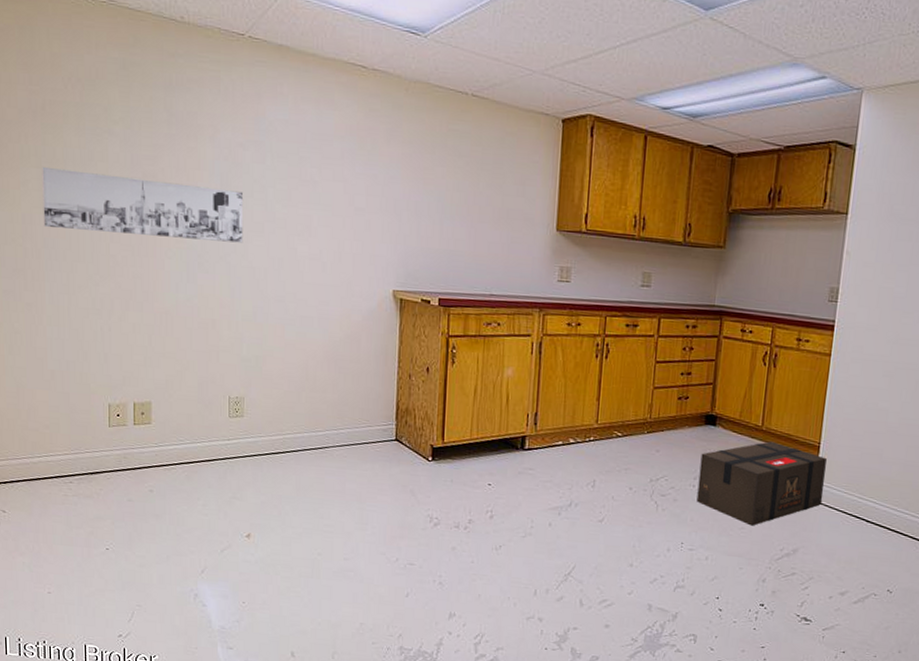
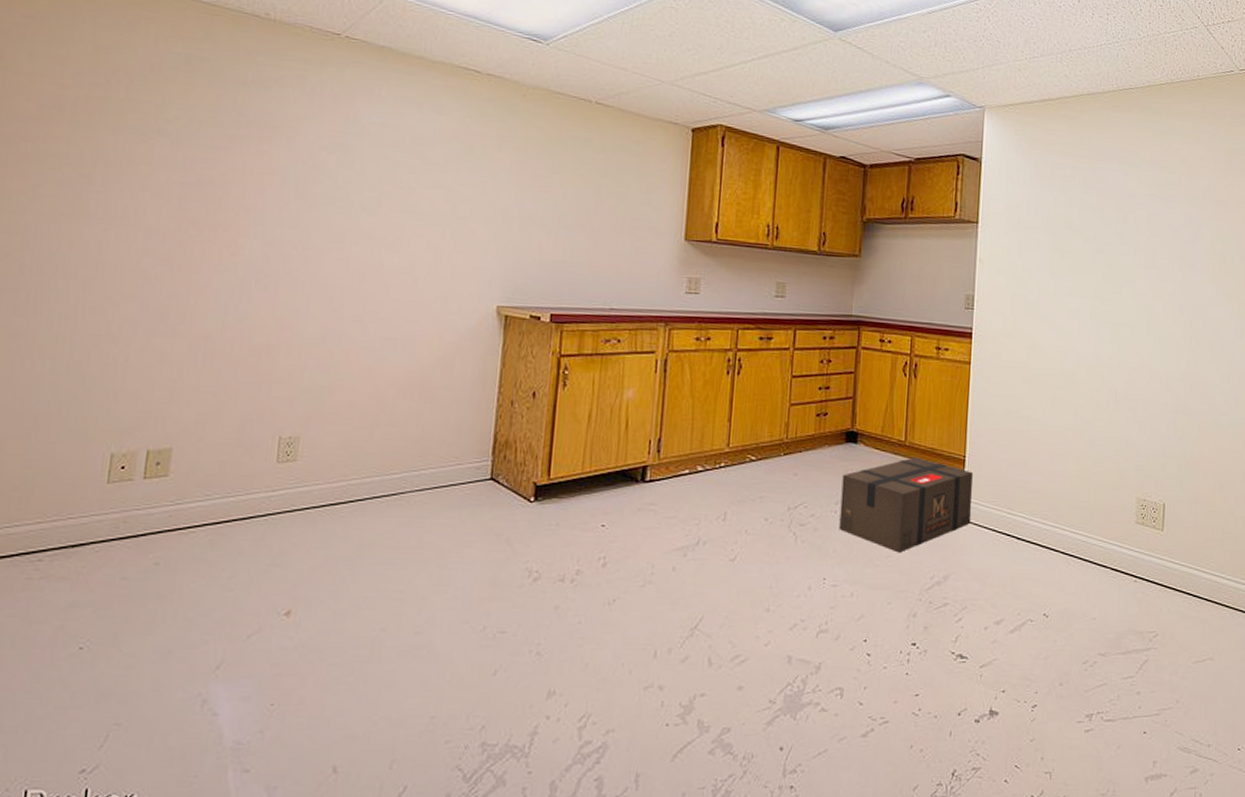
wall art: present [42,166,244,243] -> none [53,168,323,256]

